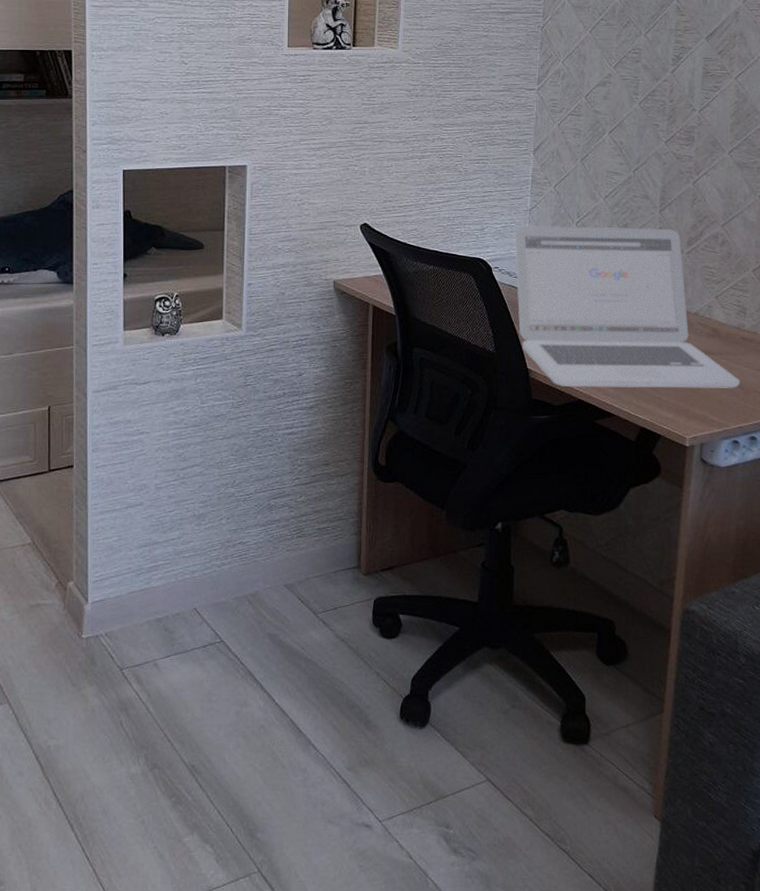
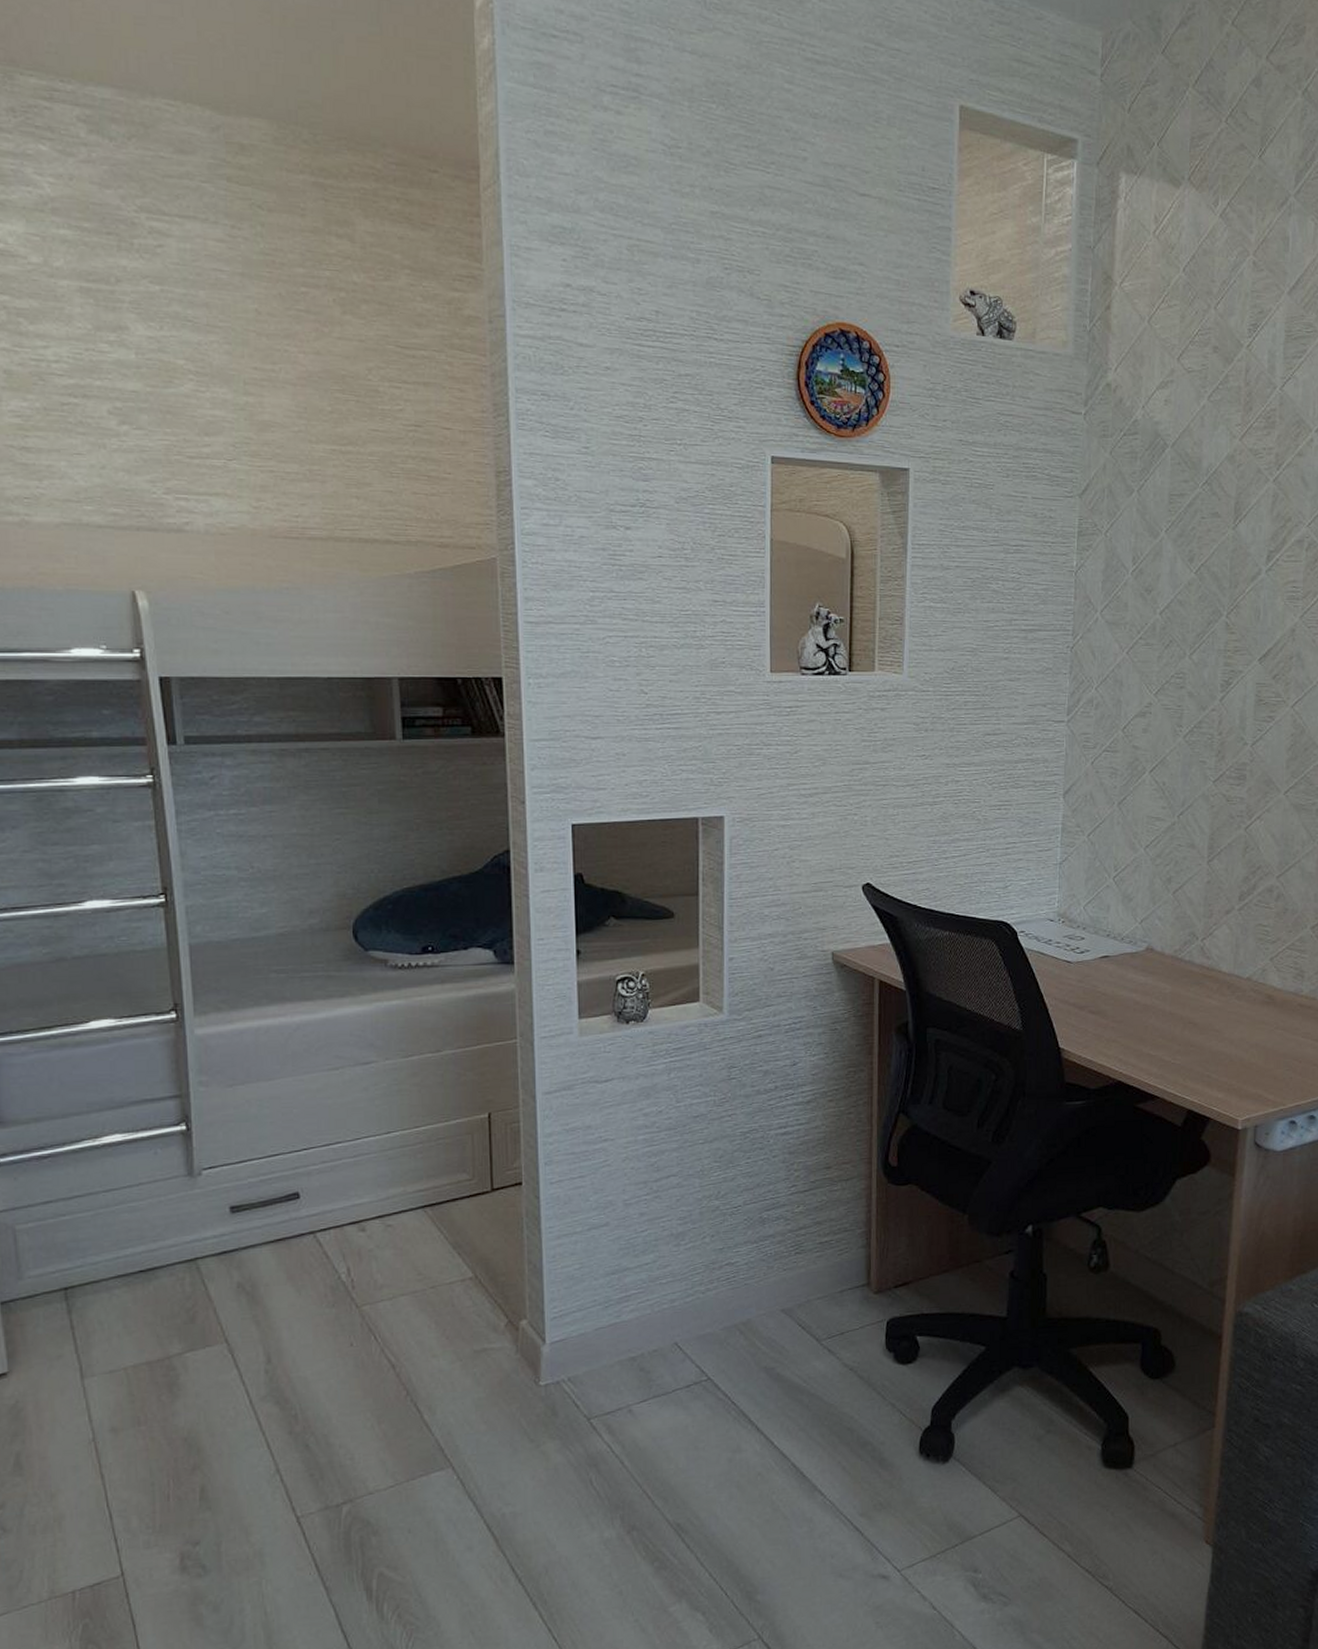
laptop: present [515,226,741,388] -> none [1043,882,1298,1067]

